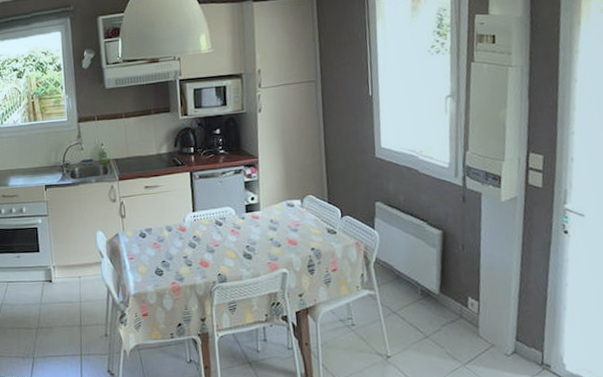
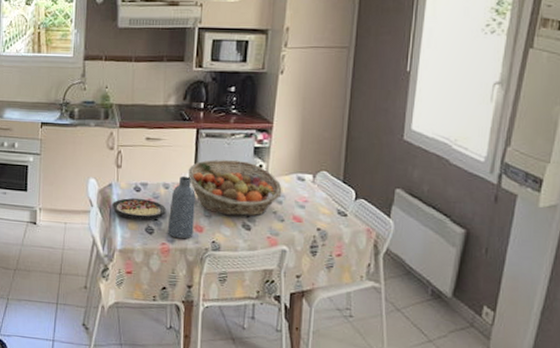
plate: none [120,244,173,265] -> present [111,198,167,221]
vase: none [175,217,200,276] -> present [167,177,196,239]
fruit basket: none [187,195,275,249] -> present [188,159,282,216]

